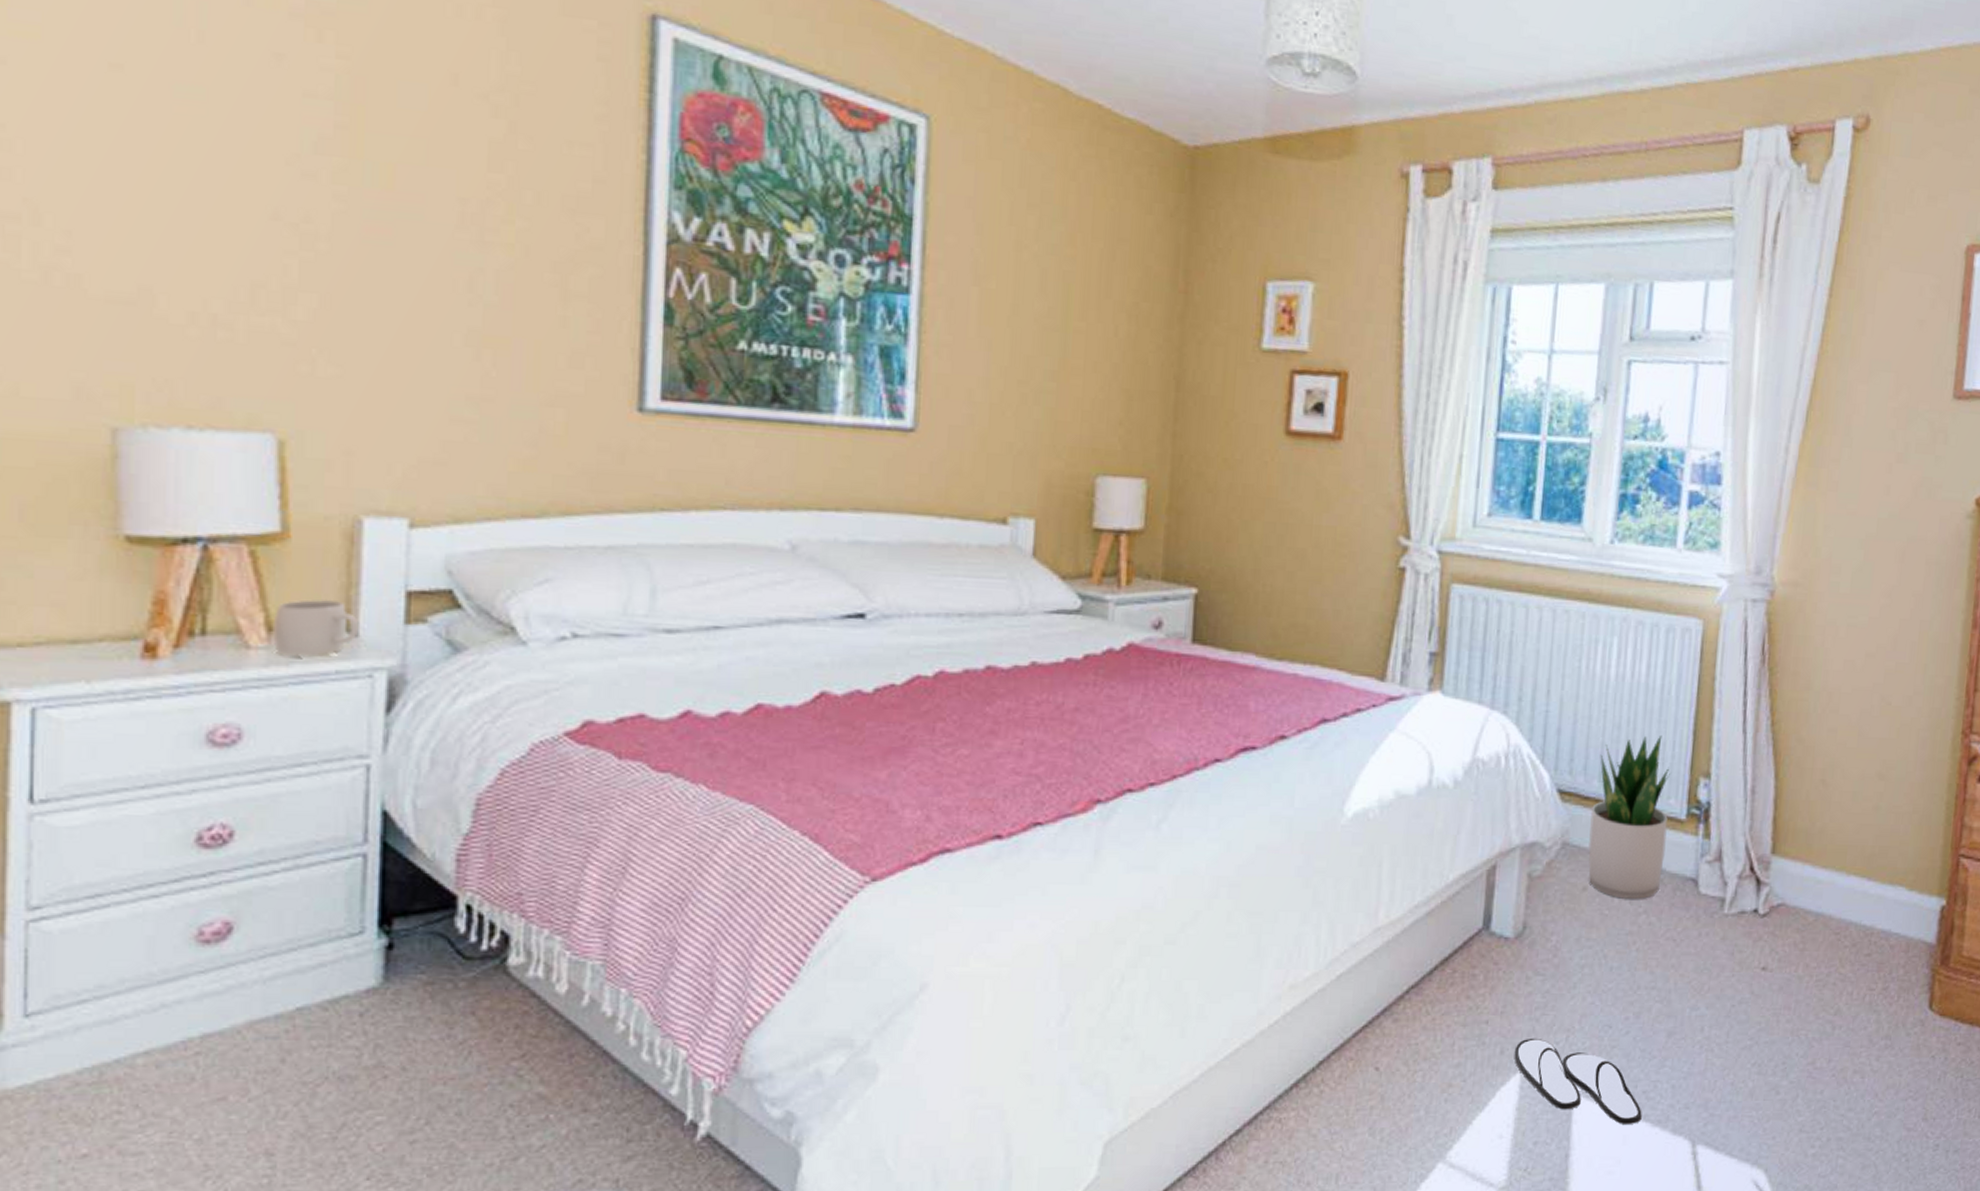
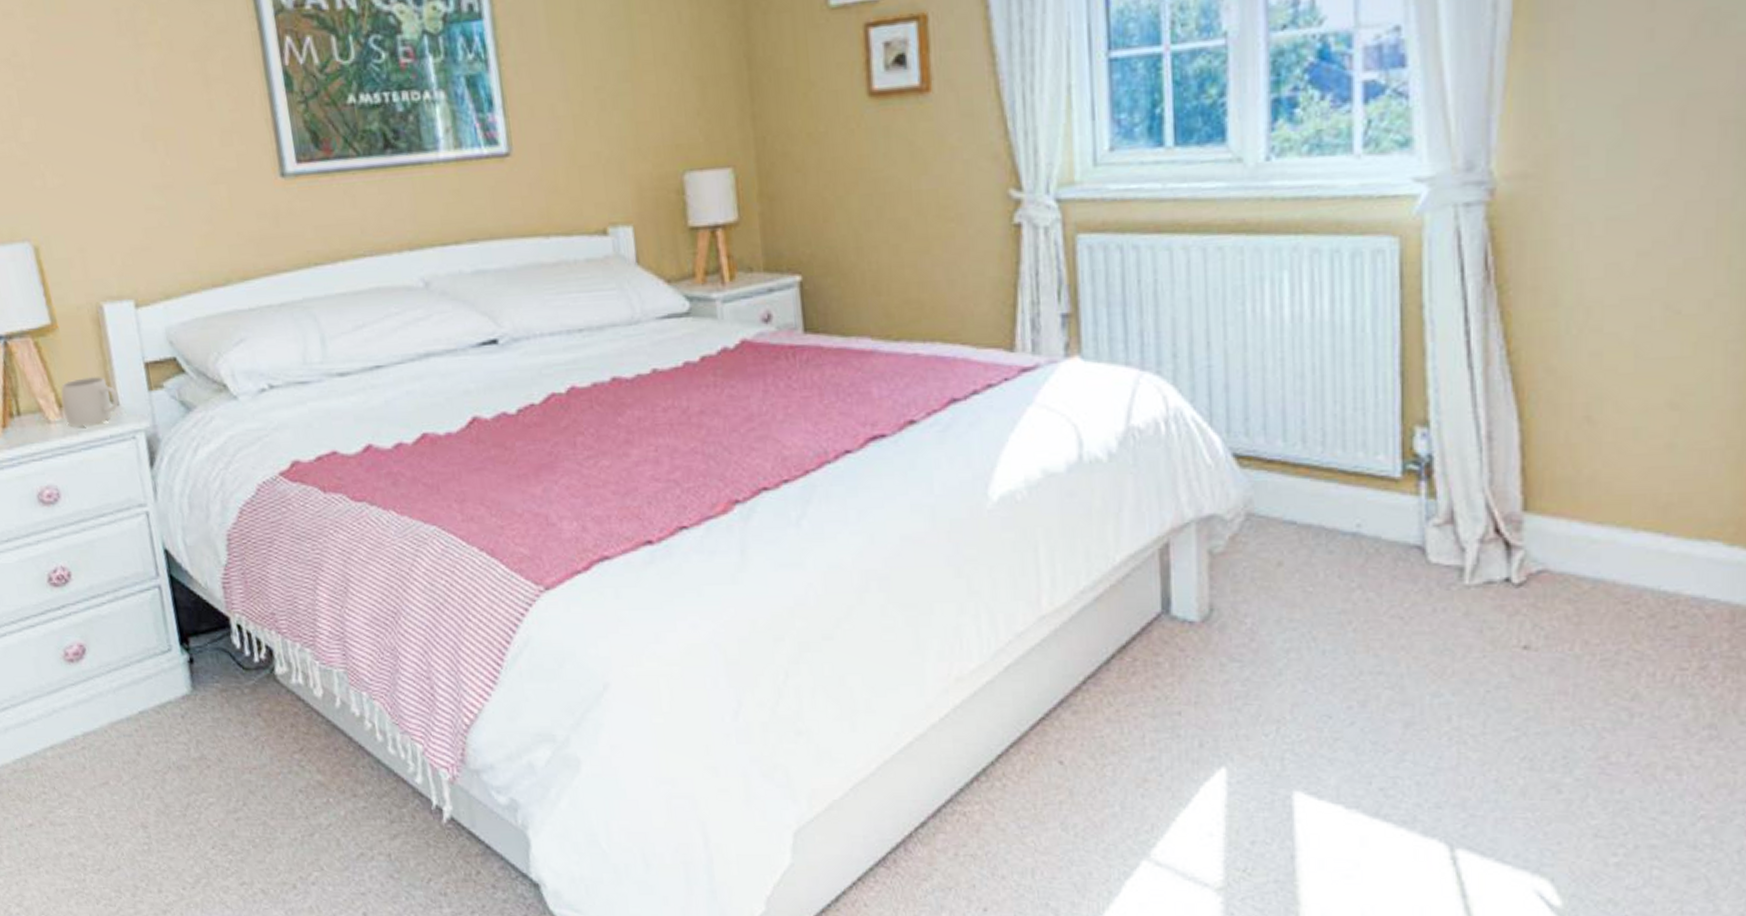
slippers: present [1514,1038,1642,1124] -> none [1216,729,1381,824]
planter: present [1588,736,1671,899] -> none [1278,381,1378,573]

